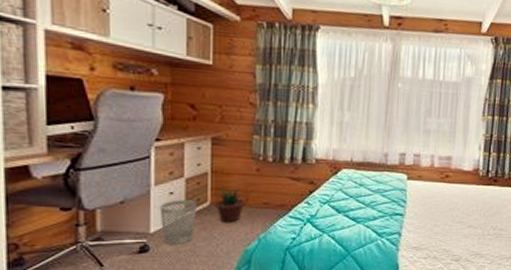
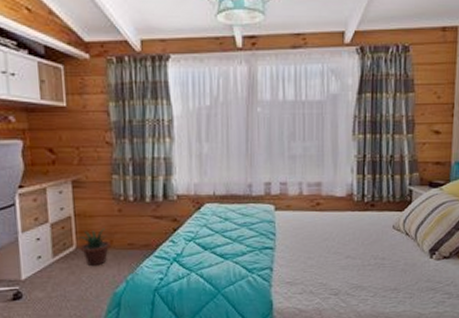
wastebasket: present [159,200,198,245] -> none [28,245,64,291]

